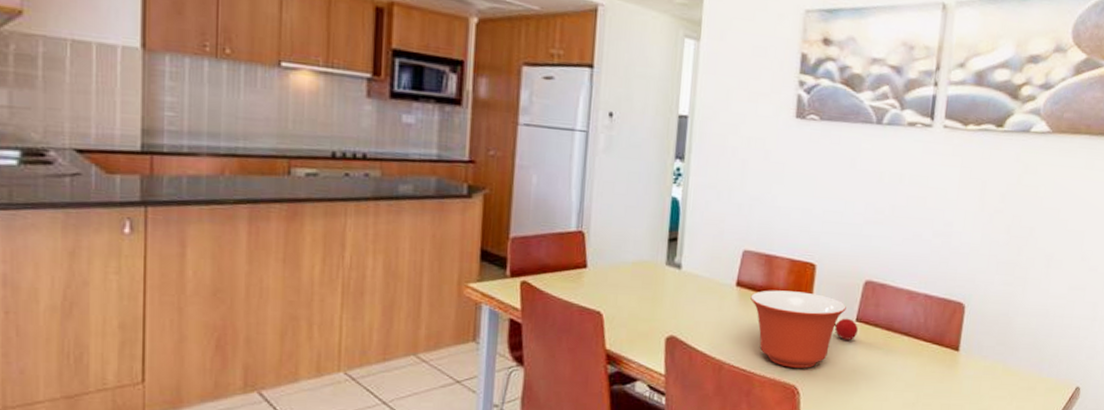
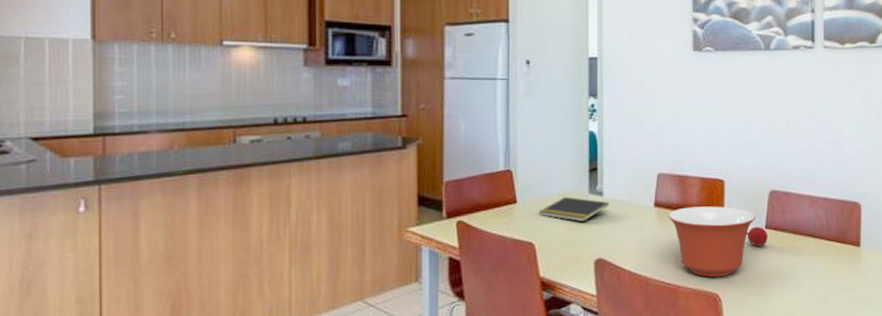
notepad: none [609,265,687,296] -> present [538,196,609,222]

